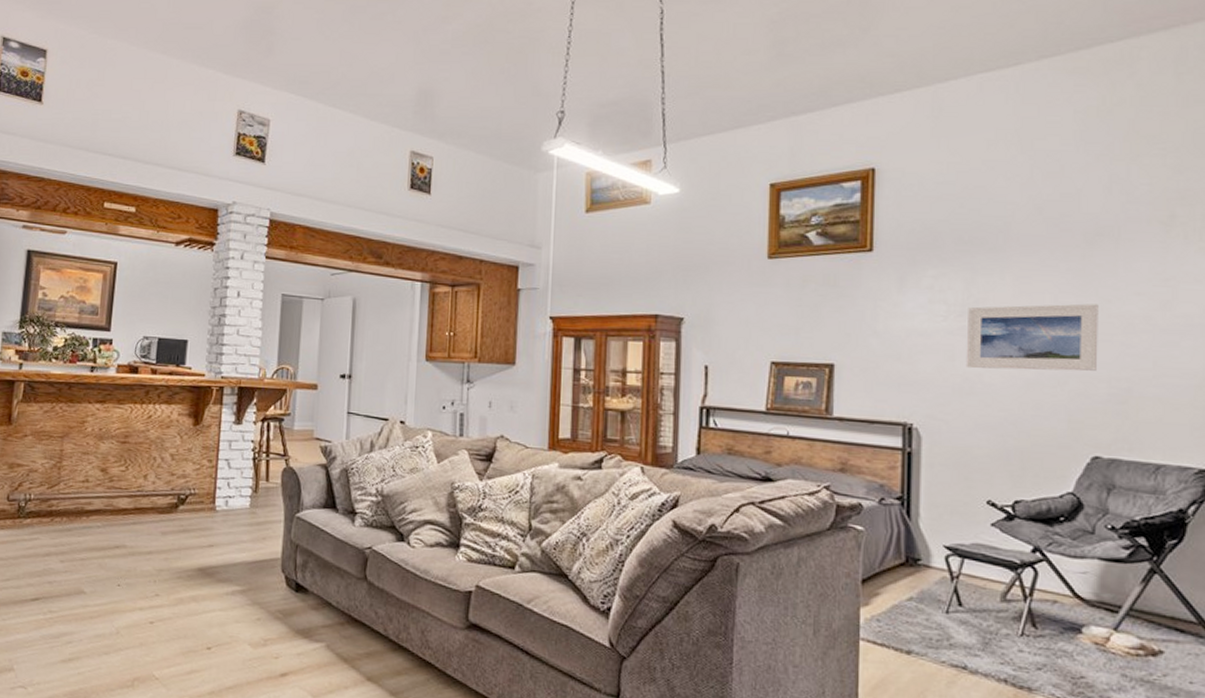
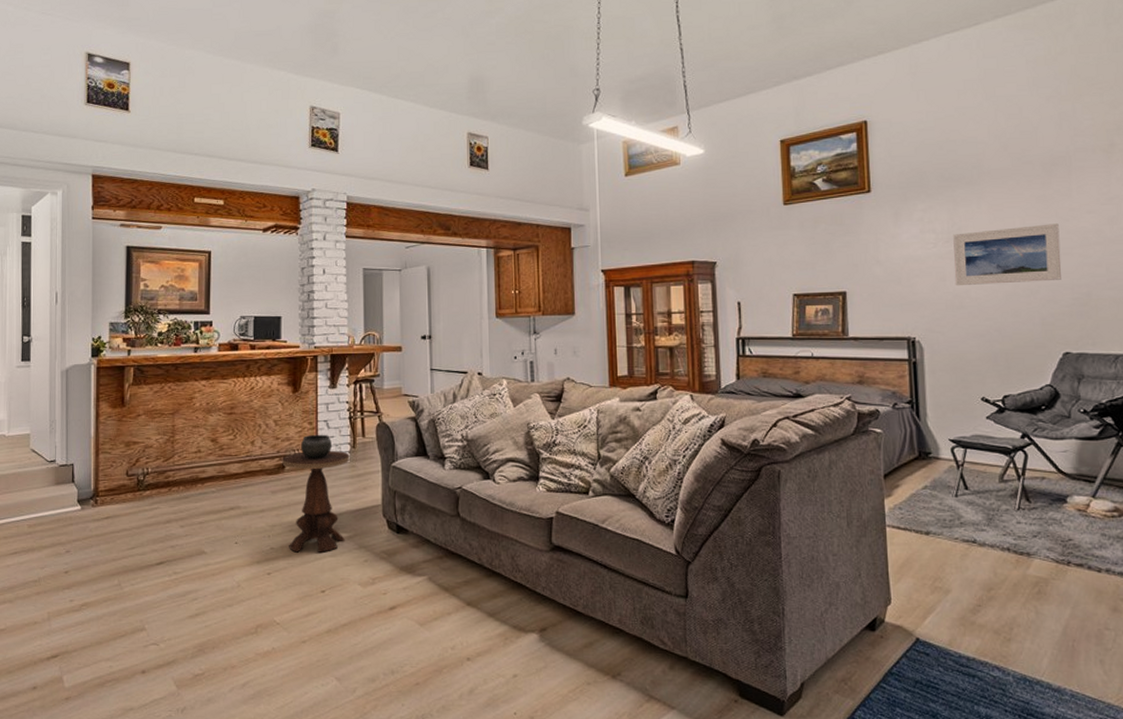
side table: none [175,473,250,605] -> present [282,434,350,553]

